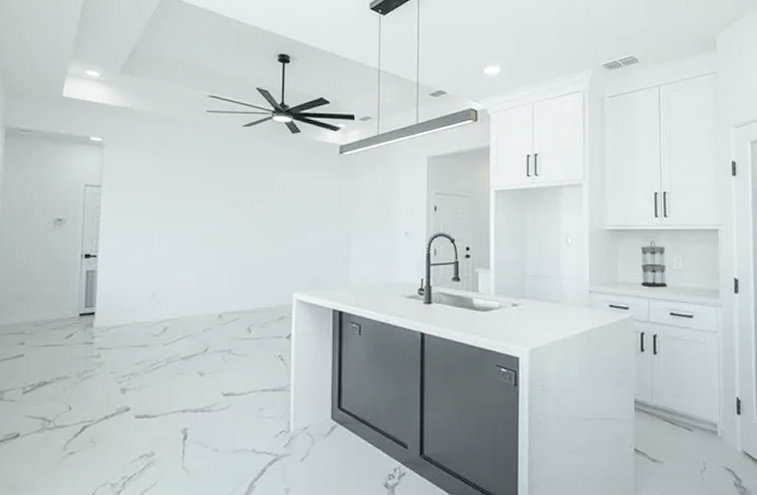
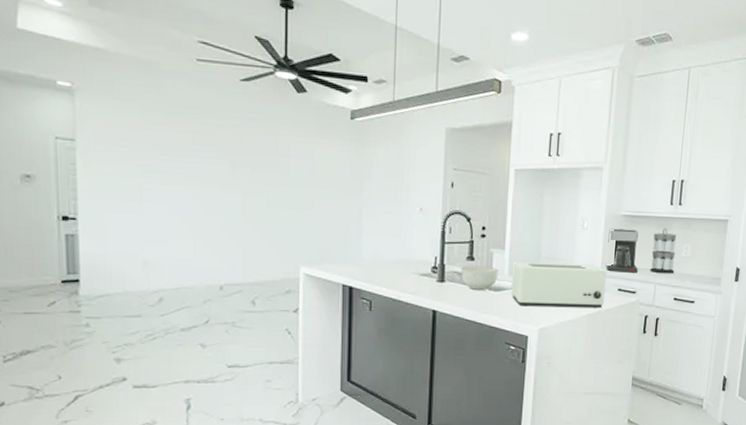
bowl: none [447,286,485,310] -> present [460,266,499,290]
toaster: none [498,280,596,326] -> present [510,261,607,309]
coffee maker: none [594,243,628,288] -> present [606,228,639,273]

